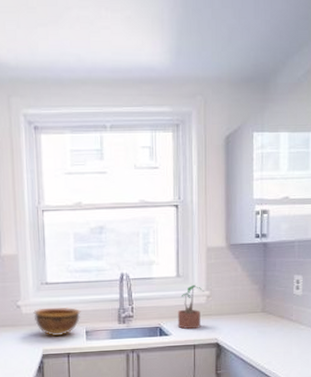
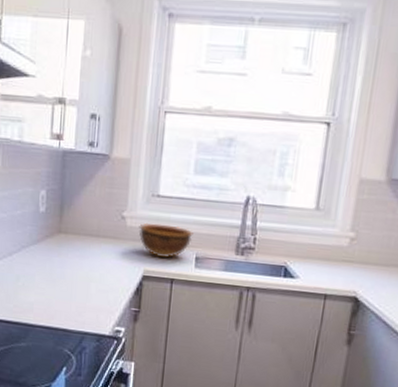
potted plant: present [177,285,205,330] -> none [307,222,349,276]

